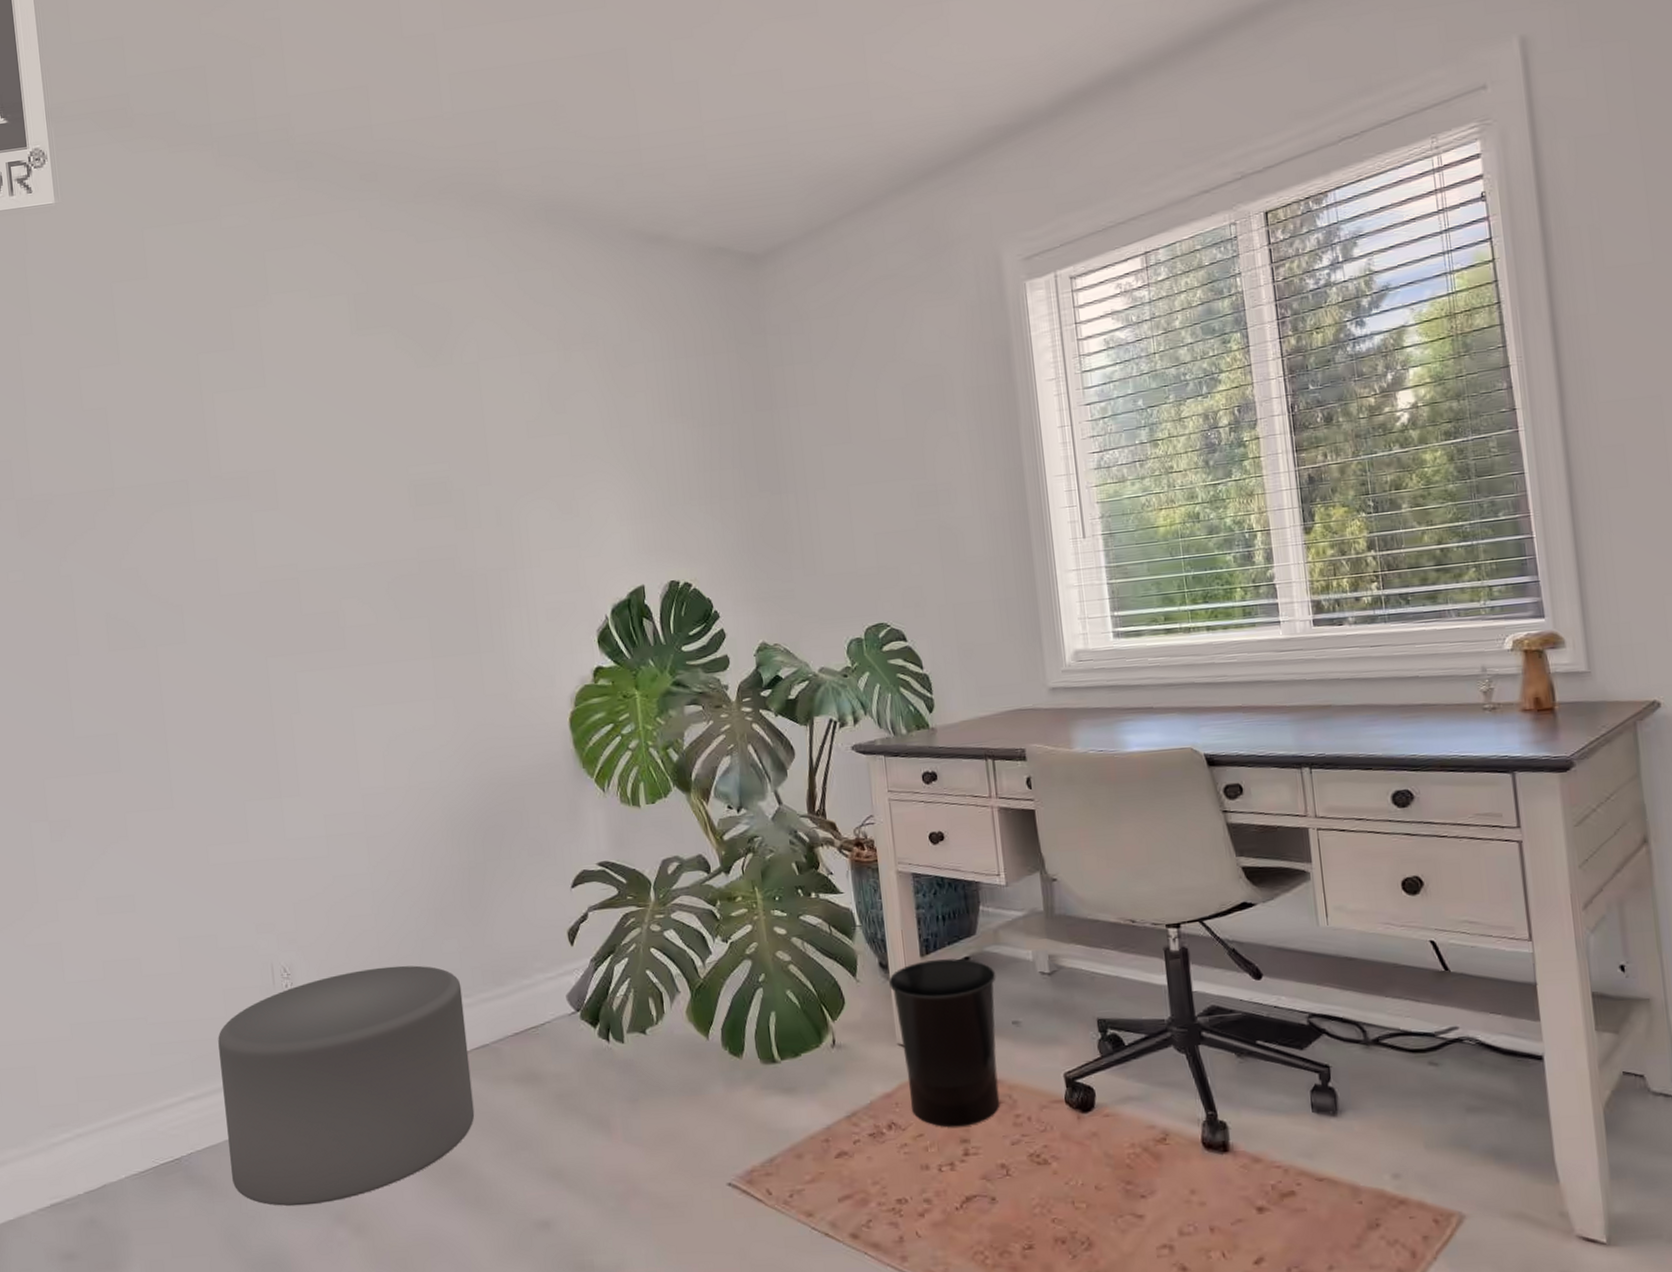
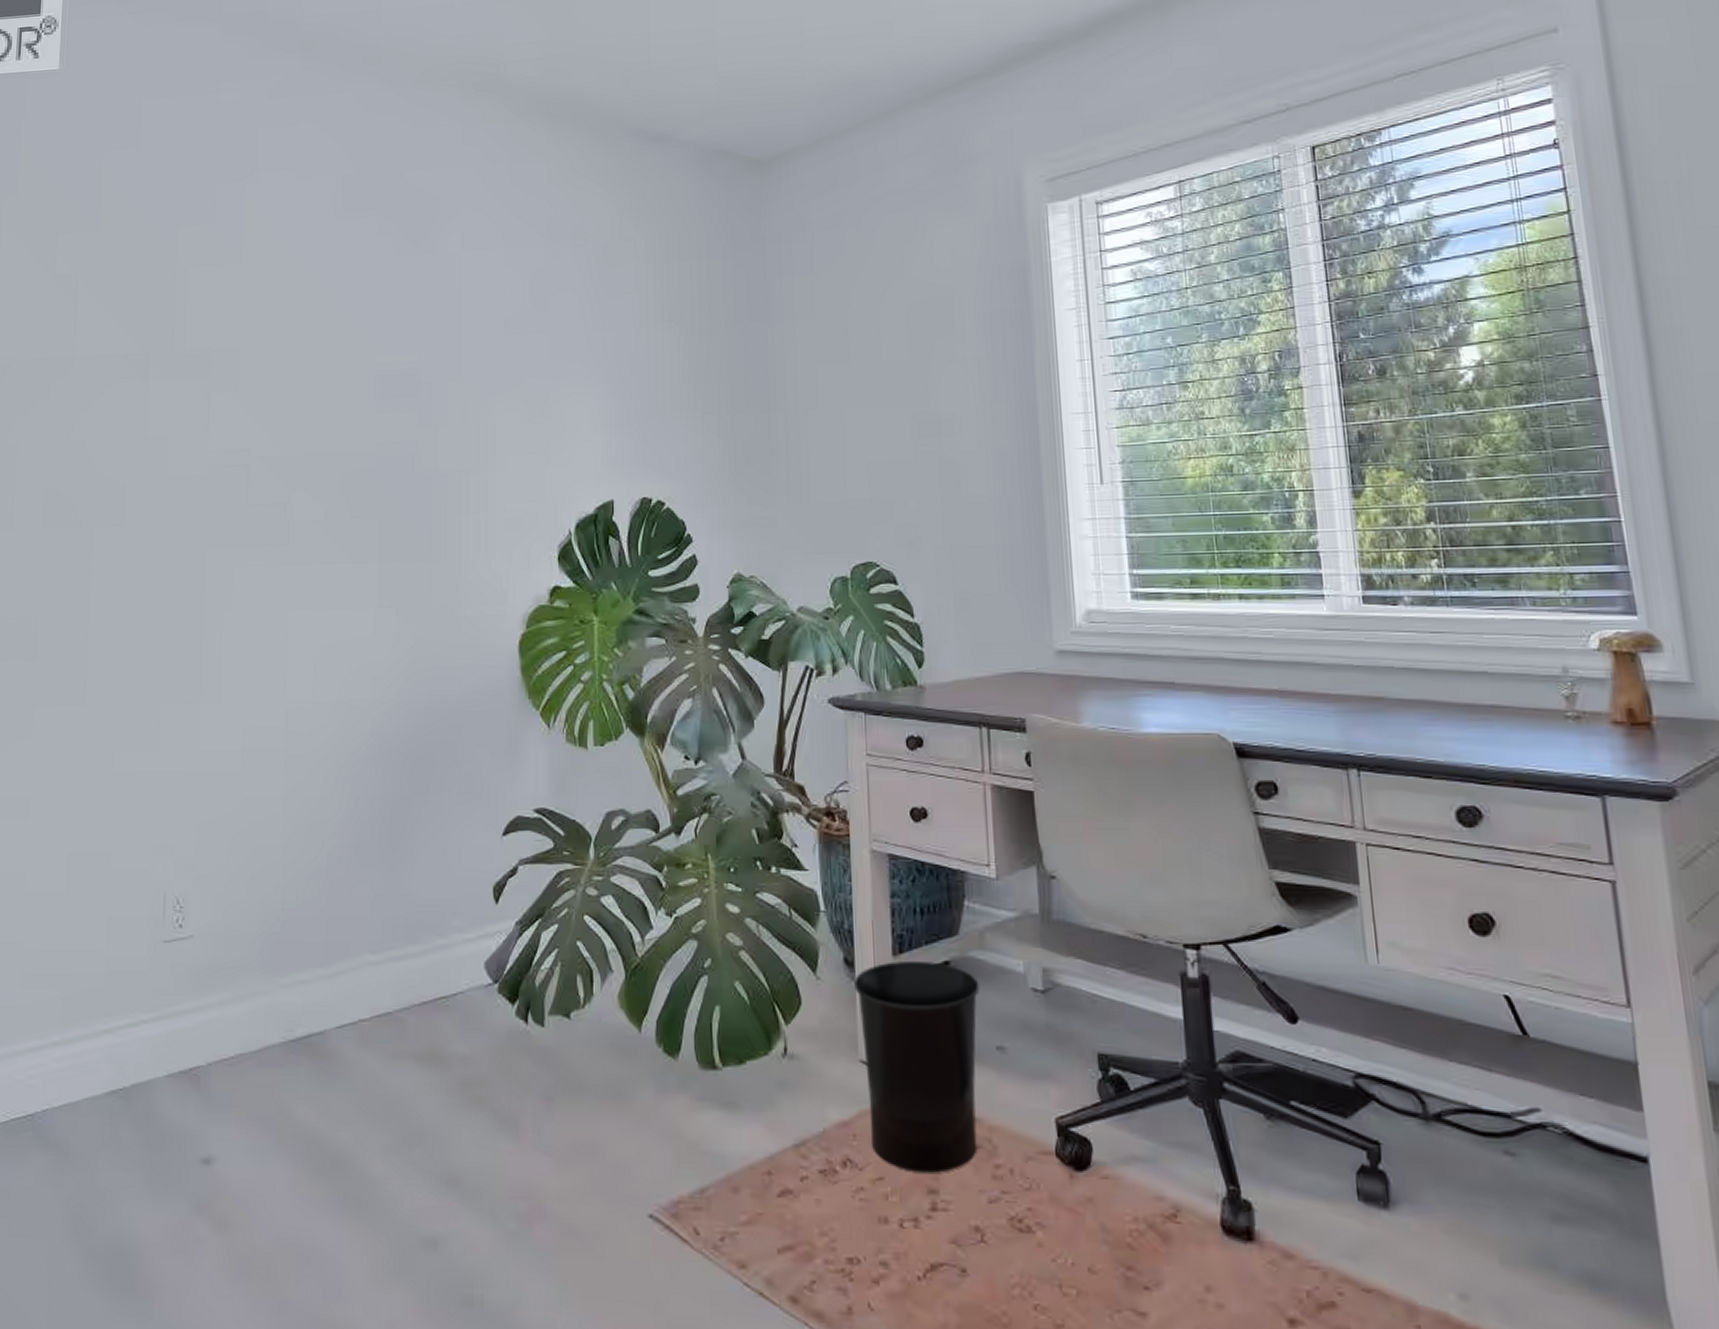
pouf: present [218,965,475,1206] -> none [87,908,369,1188]

